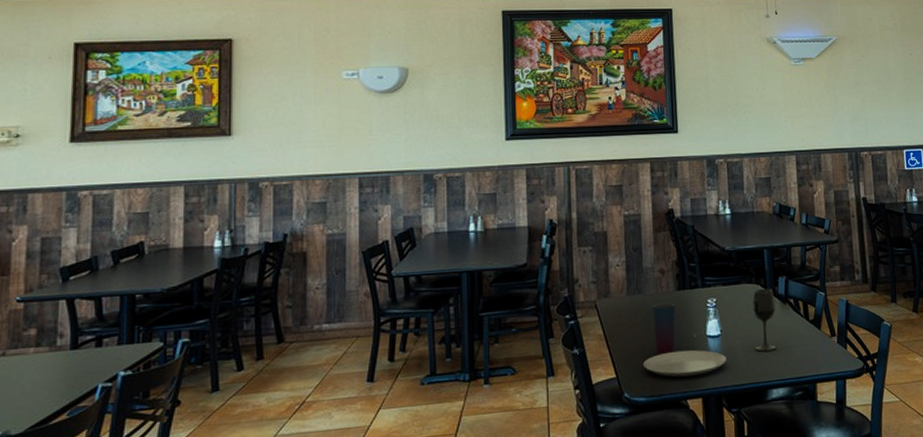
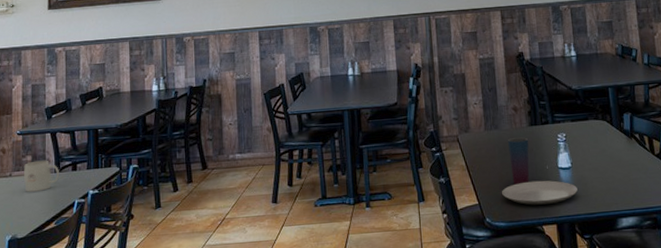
mug: none [24,333,78,377] -> present [24,160,60,193]
wine glass: present [752,288,776,352] -> none [600,124,624,183]

